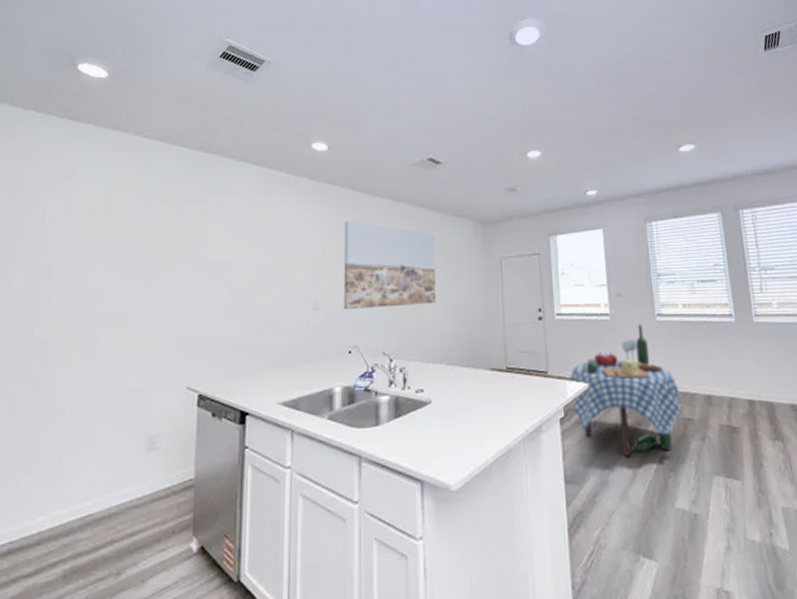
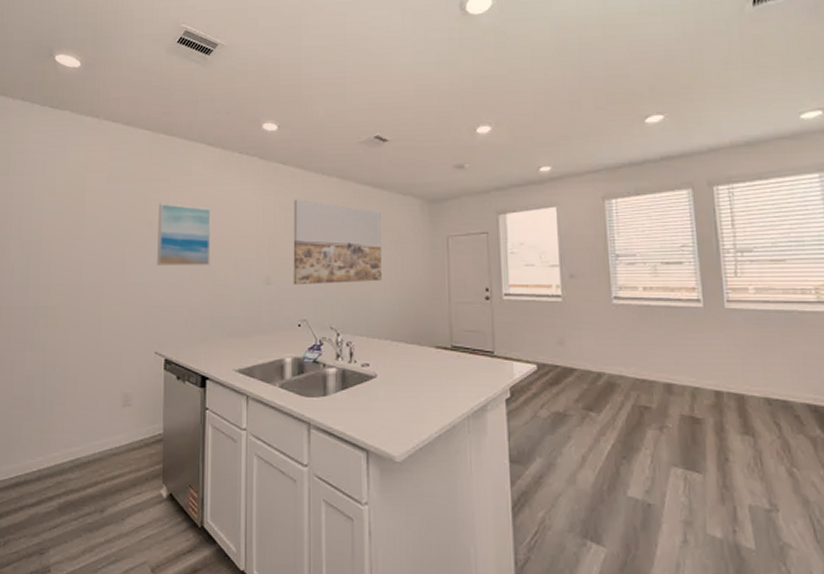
wall art: none [192,224,255,292] -> present [157,202,211,266]
dining table: present [569,324,681,458] -> none [516,307,638,442]

